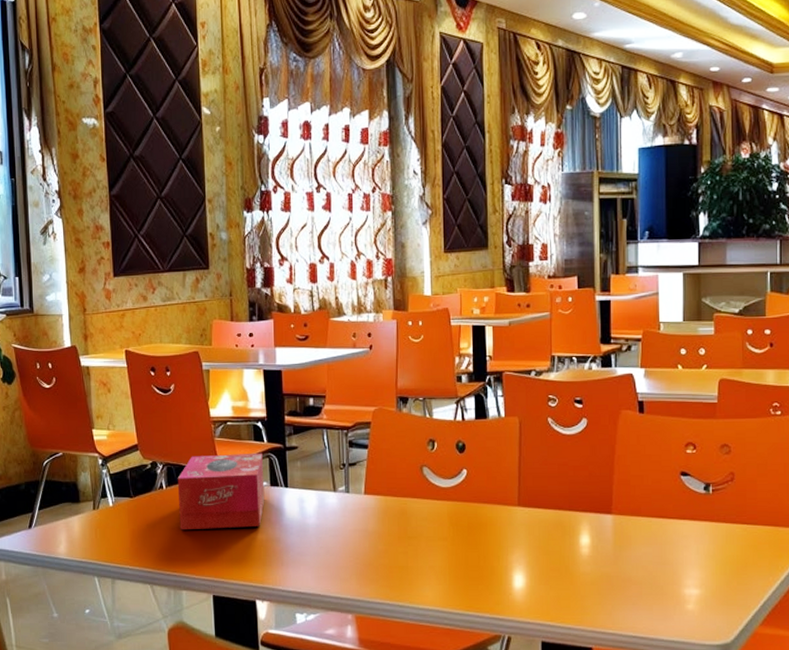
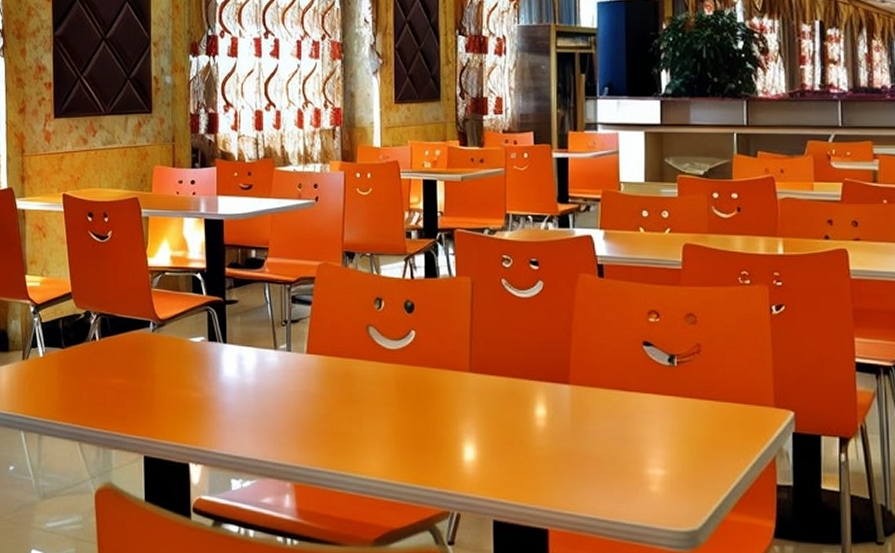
tissue box: present [177,452,265,530] -> none [111,305,202,385]

